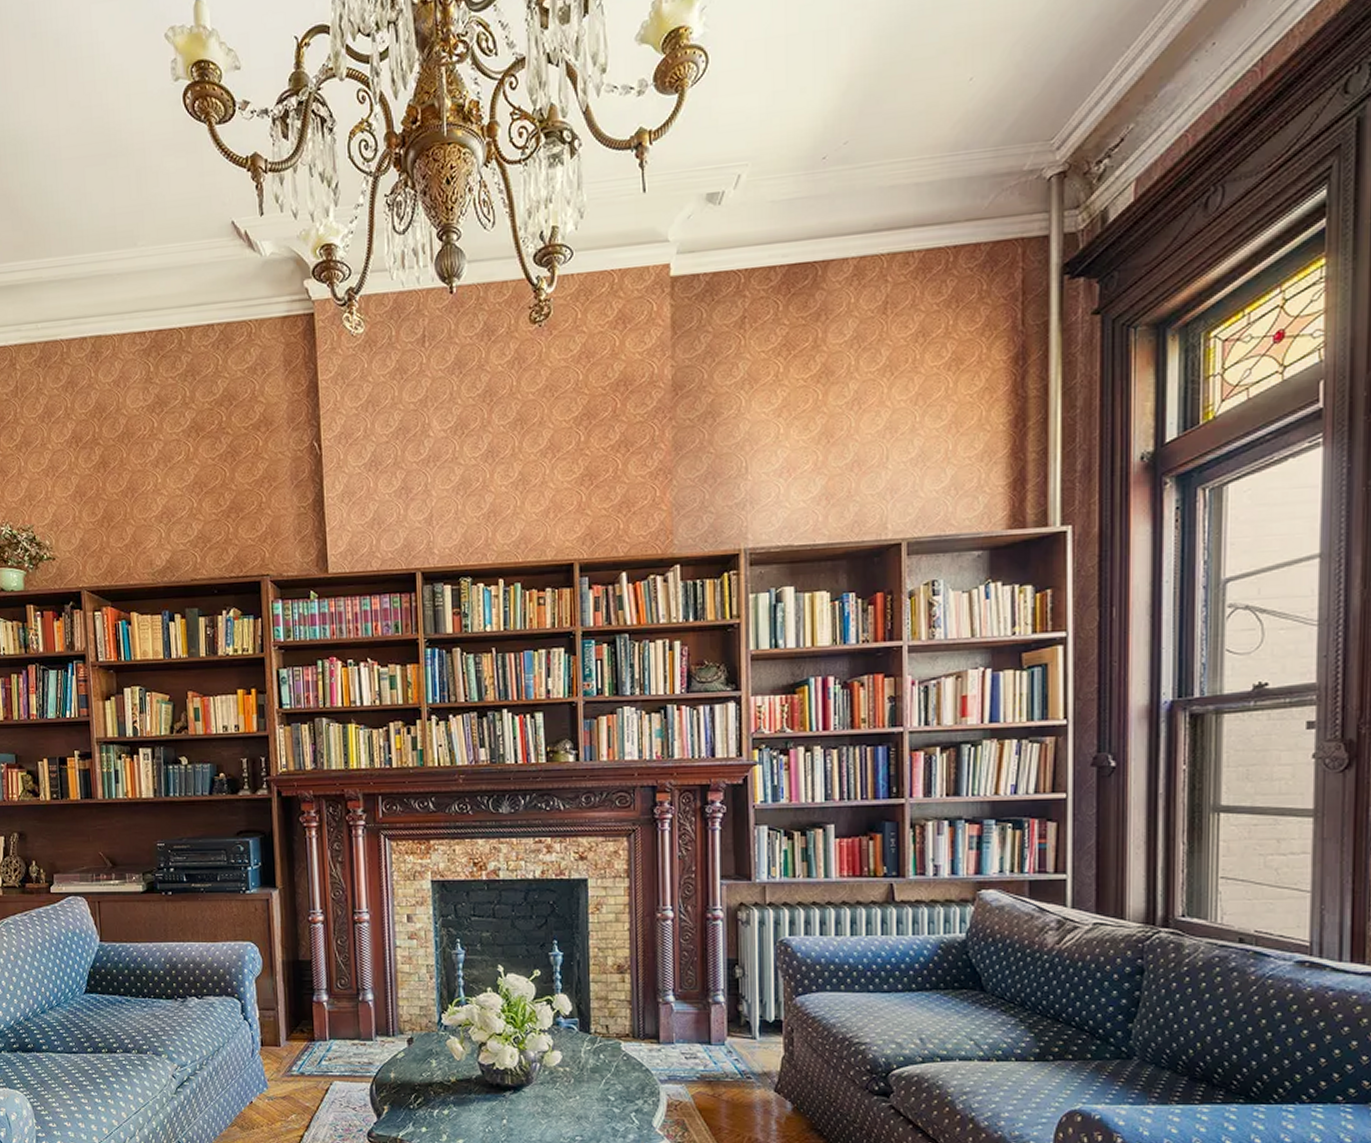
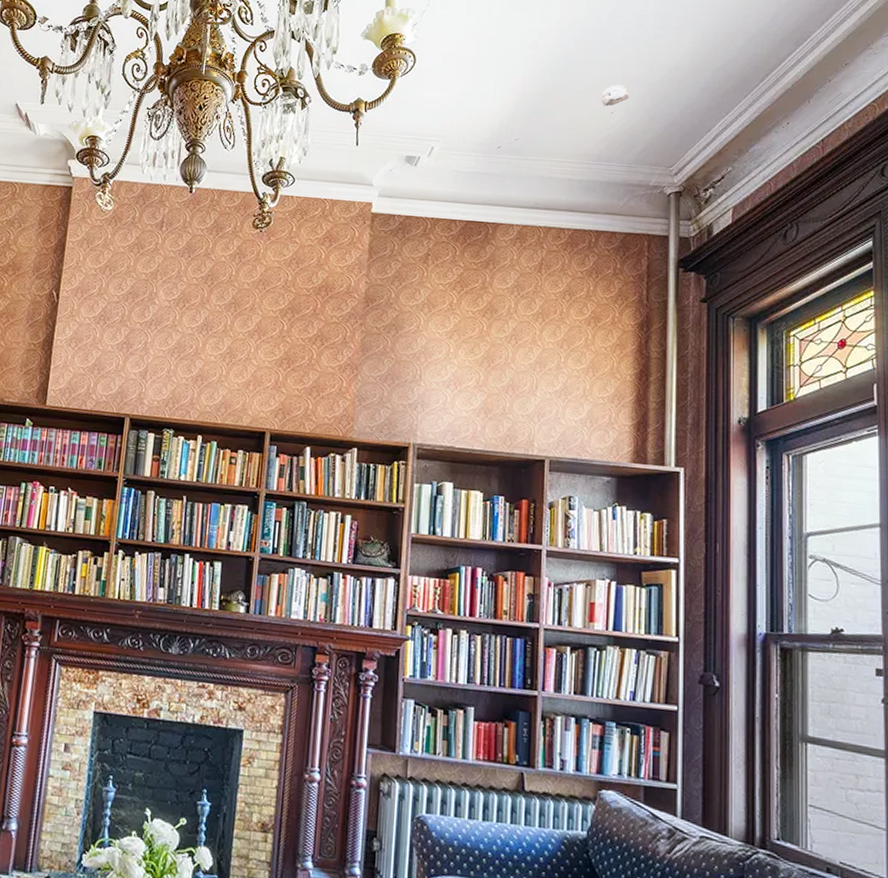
smoke detector: none [955,35,993,72] -> present [601,84,629,107]

